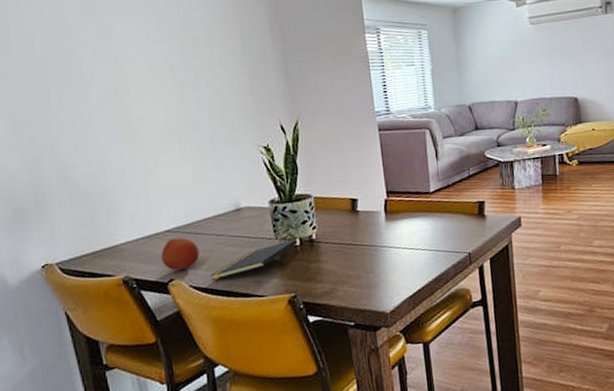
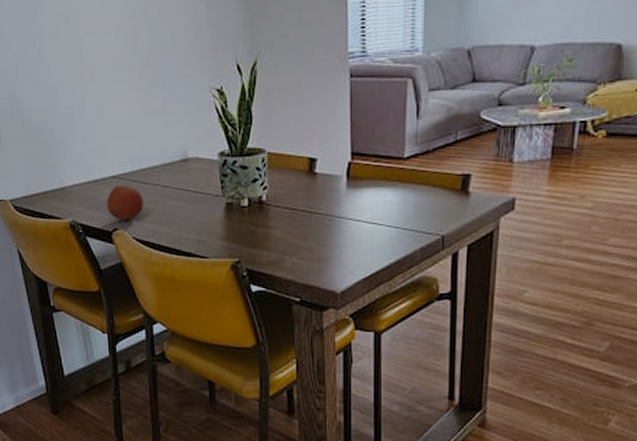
notepad: present [210,239,299,281] -> none [153,199,246,234]

